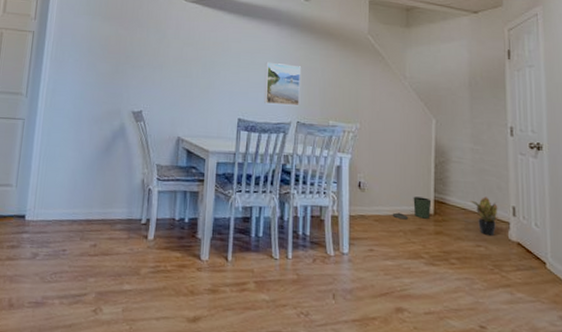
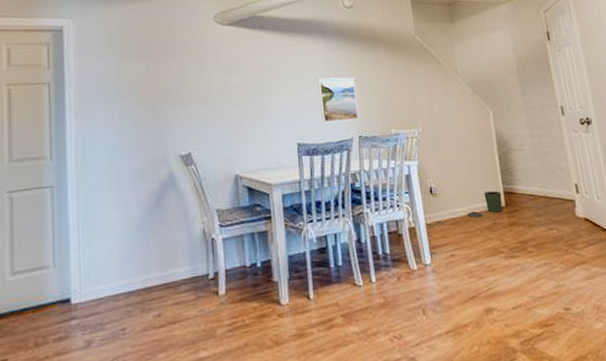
potted plant: present [469,197,498,237] -> none [536,179,564,218]

